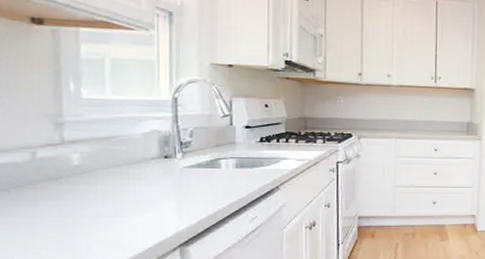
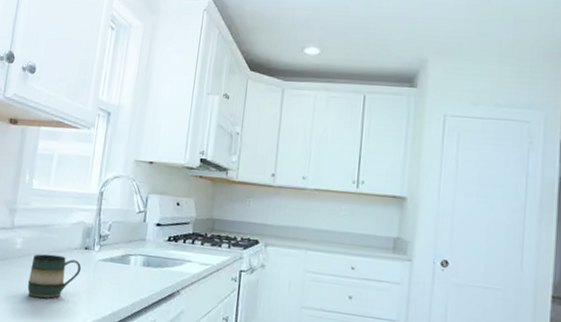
mug: none [96,167,164,213] -> present [27,254,82,299]

